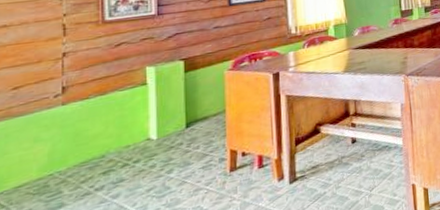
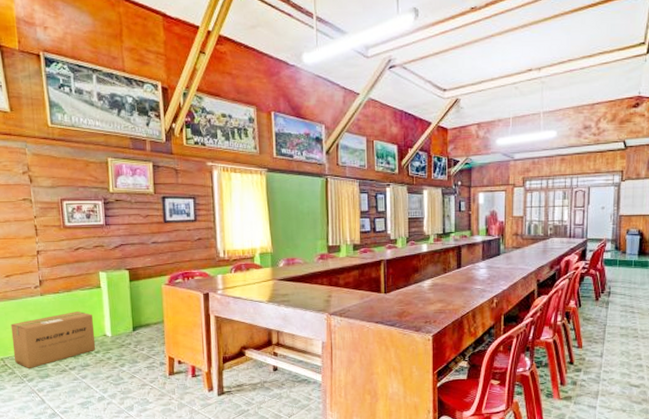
box: none [11,116,135,202] -> present [10,311,96,368]

